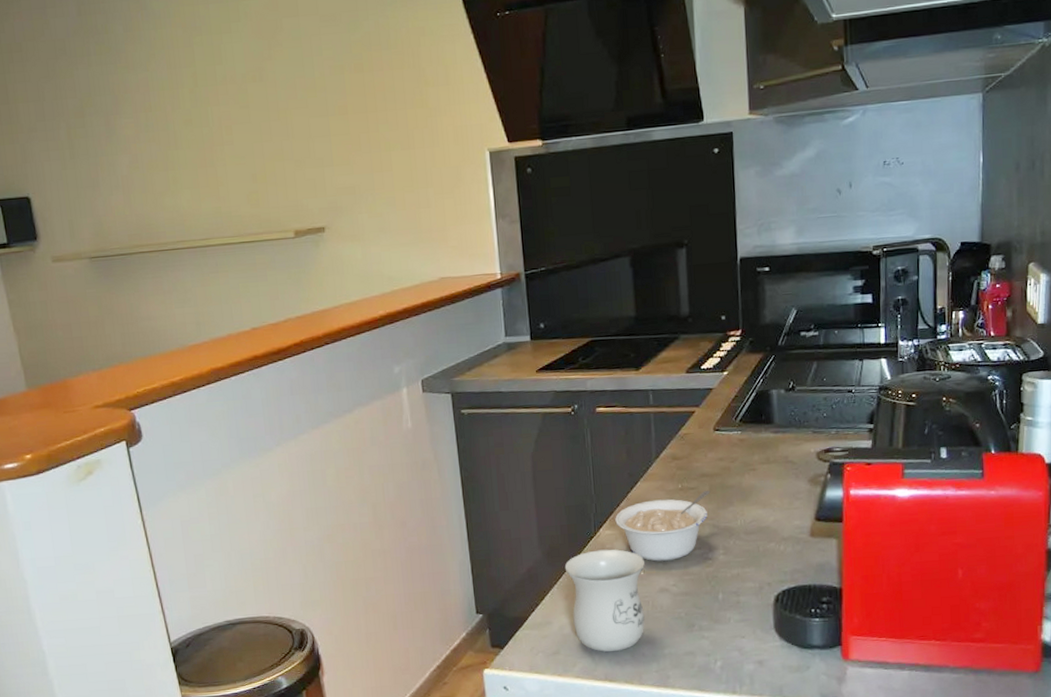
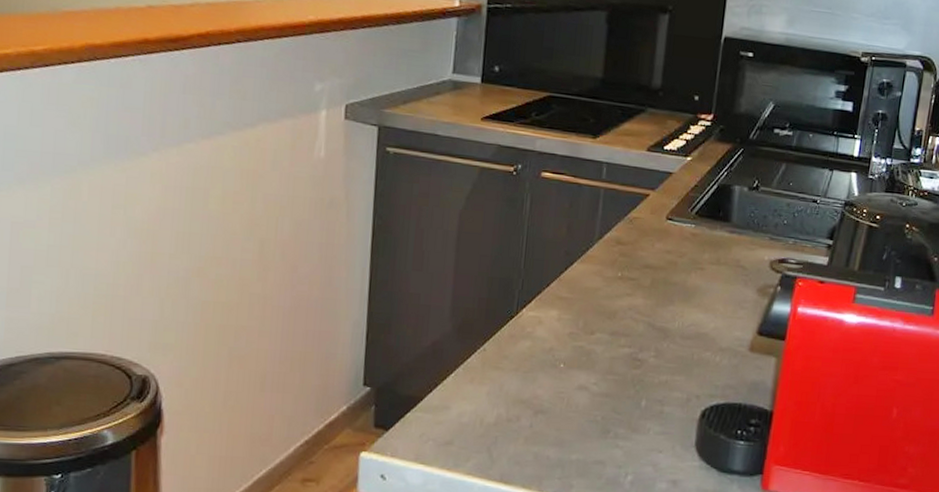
mug: present [564,549,645,652] -> none [475,332,567,450]
legume: present [615,490,711,562] -> none [541,283,652,356]

